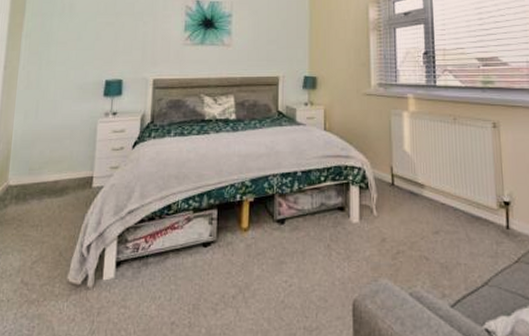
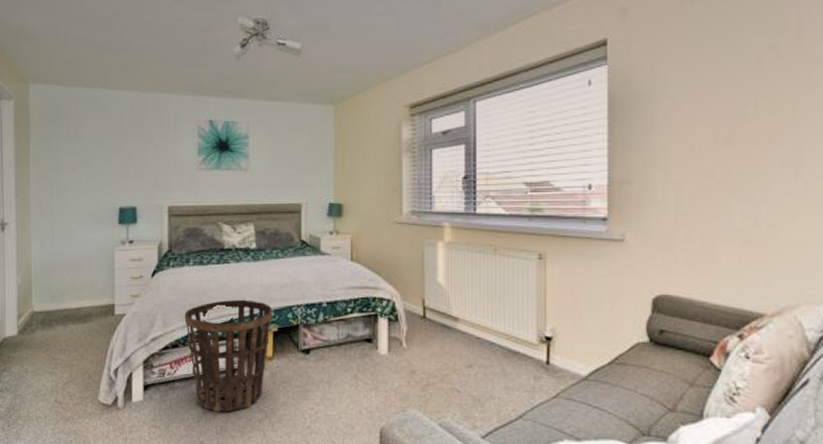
basket: none [162,169,249,288] -> present [184,299,272,412]

